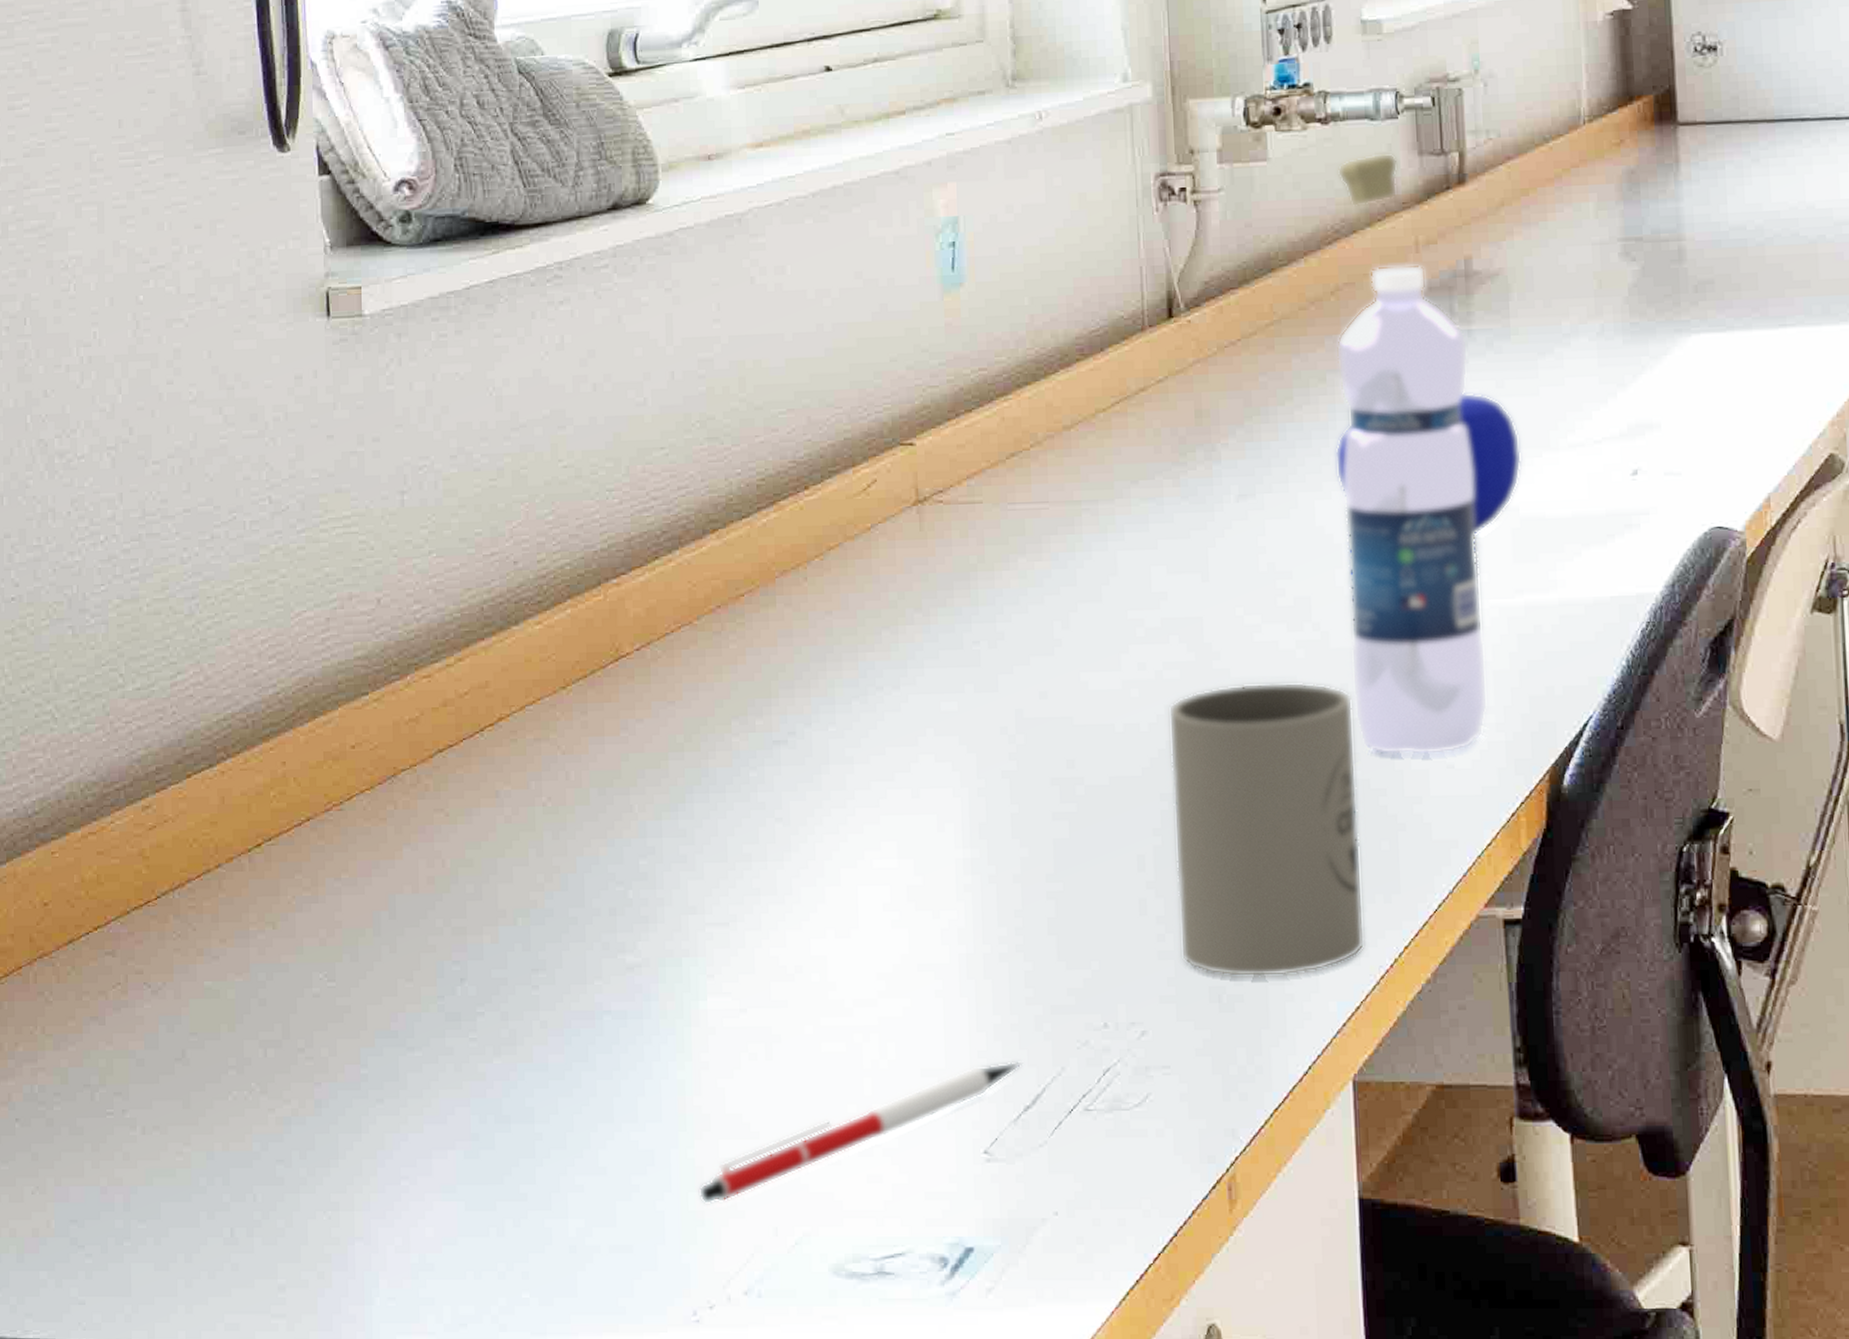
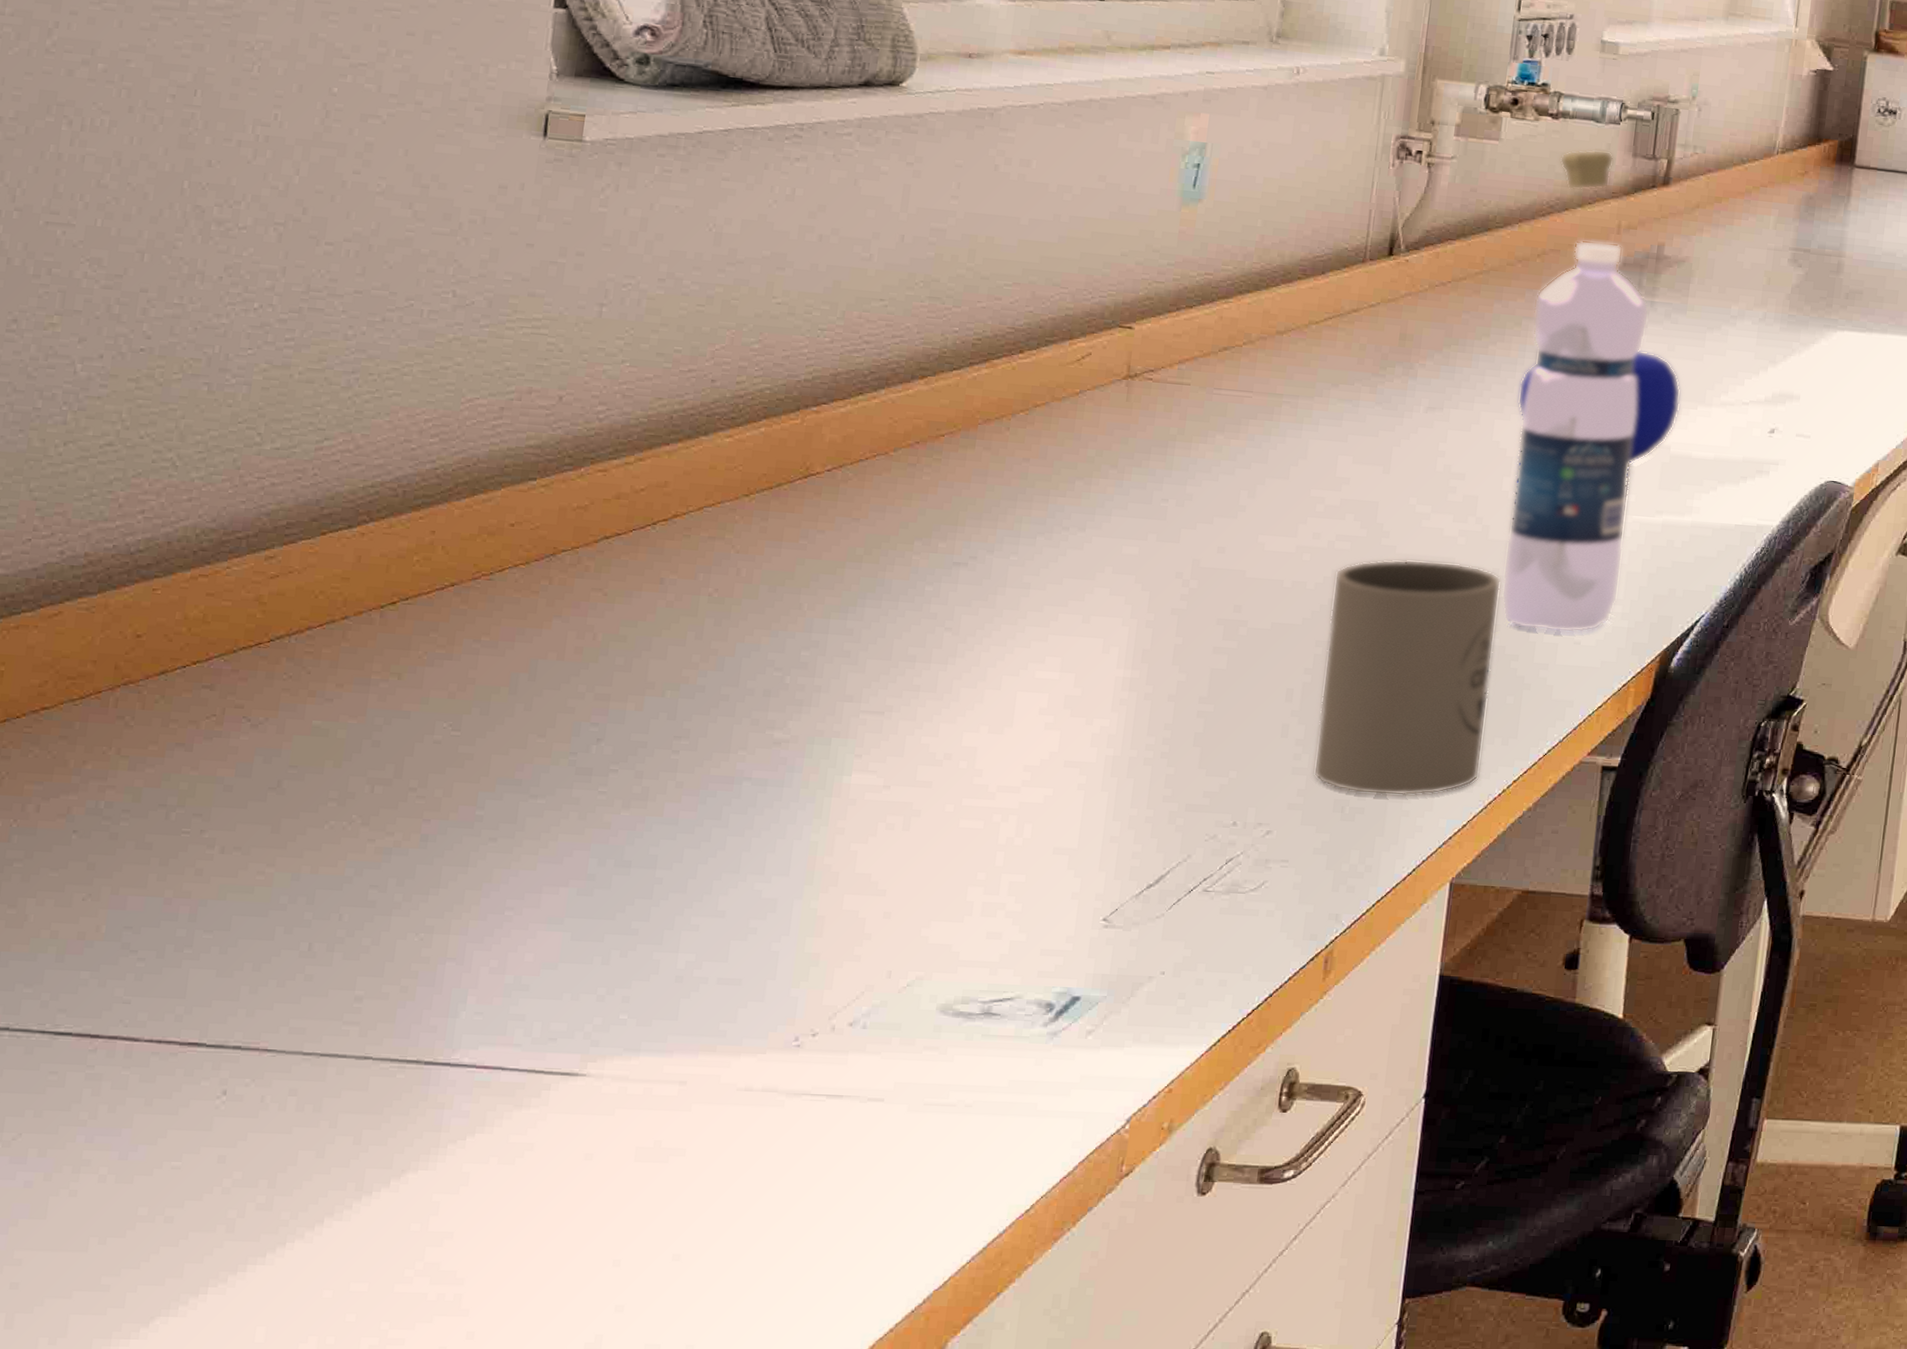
pen: present [698,1061,1024,1205] -> none [816,847,1153,949]

